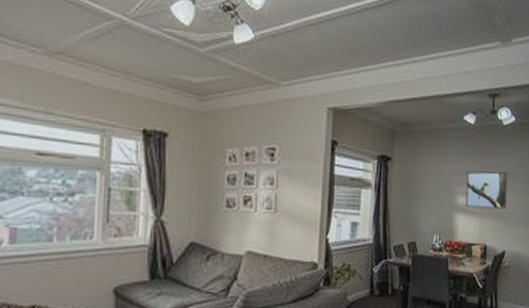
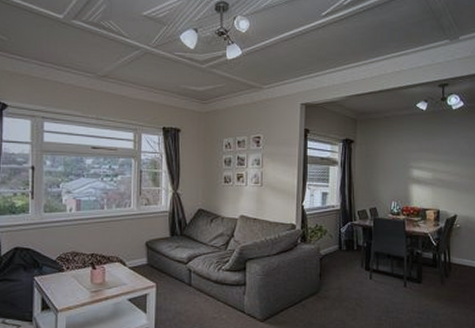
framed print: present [466,171,507,209] -> none [420,148,457,180]

